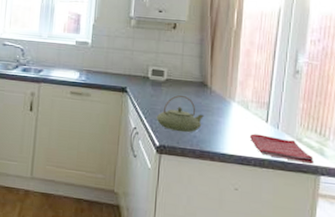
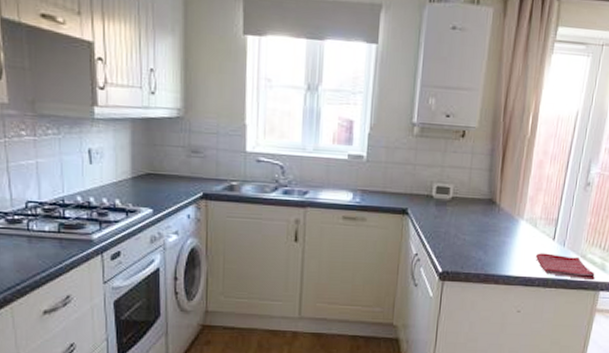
teapot: present [156,95,205,133] -> none [439,215,492,256]

